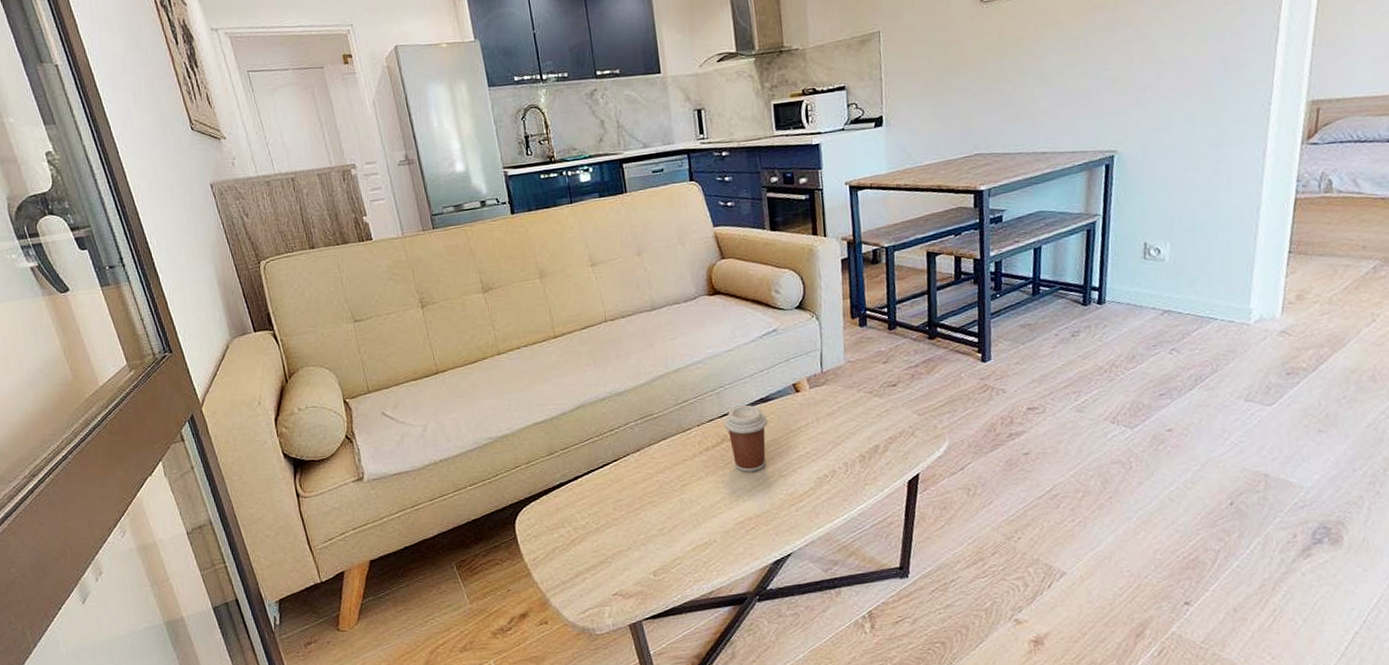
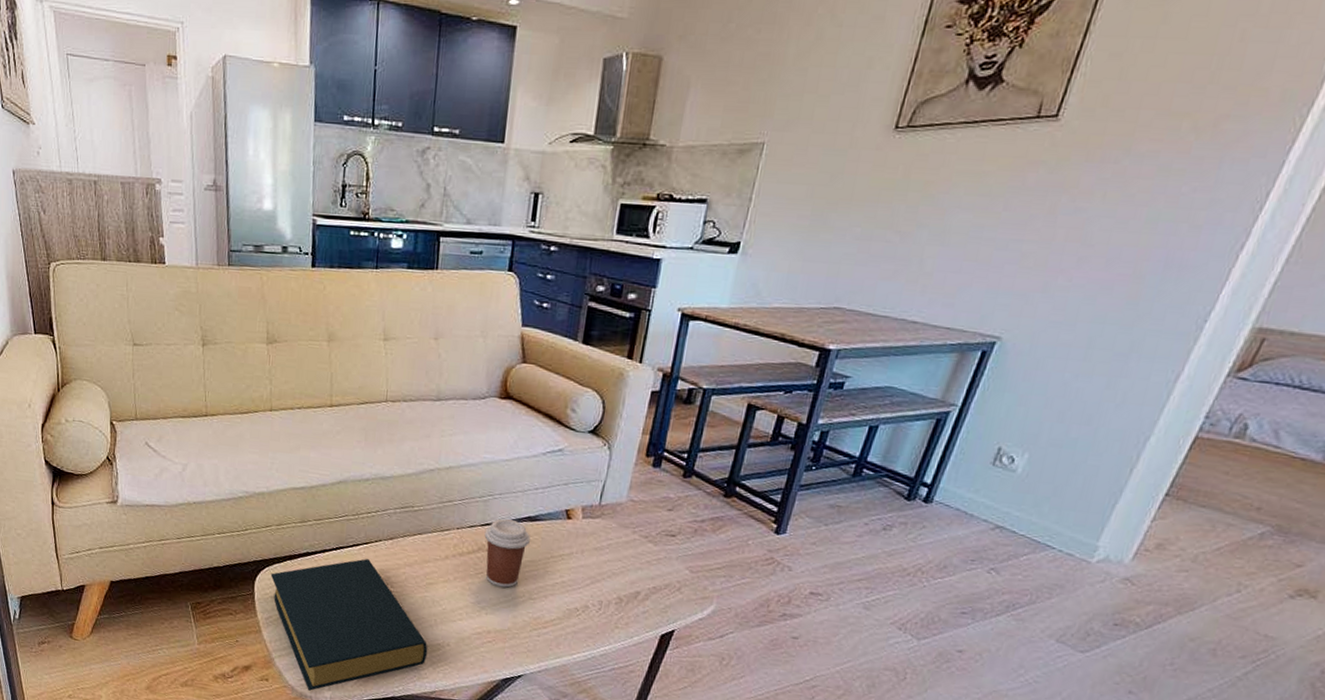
hardback book: none [529,475,698,623] -> present [270,559,428,691]

